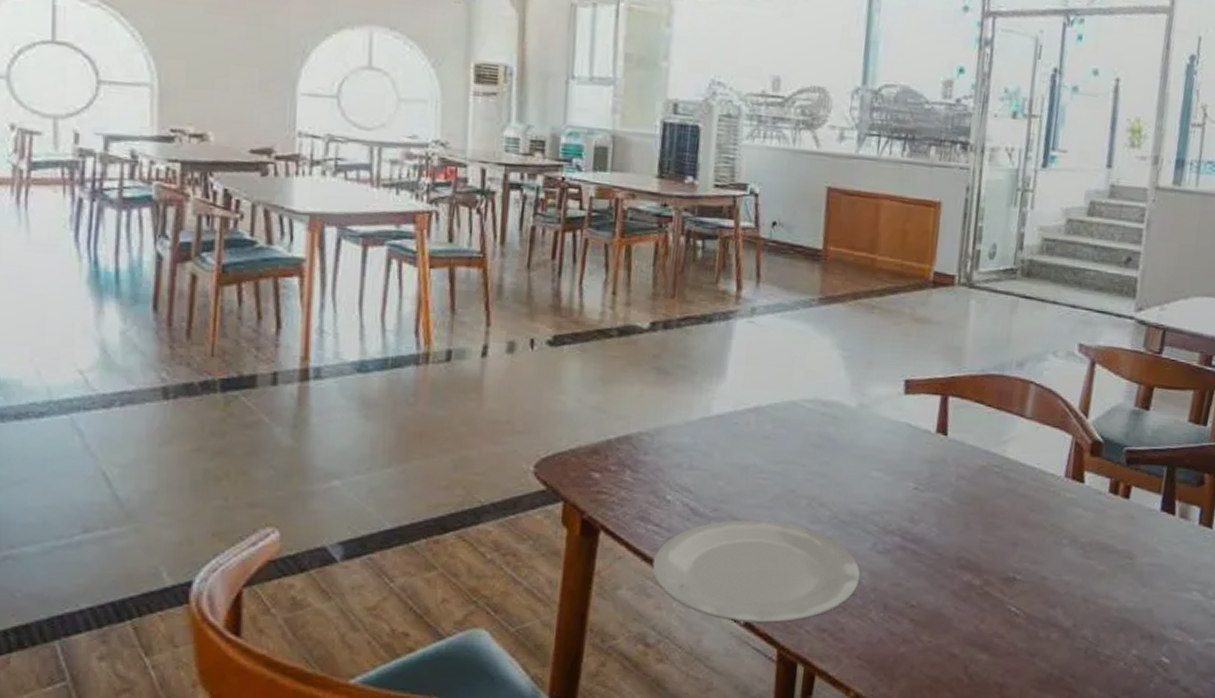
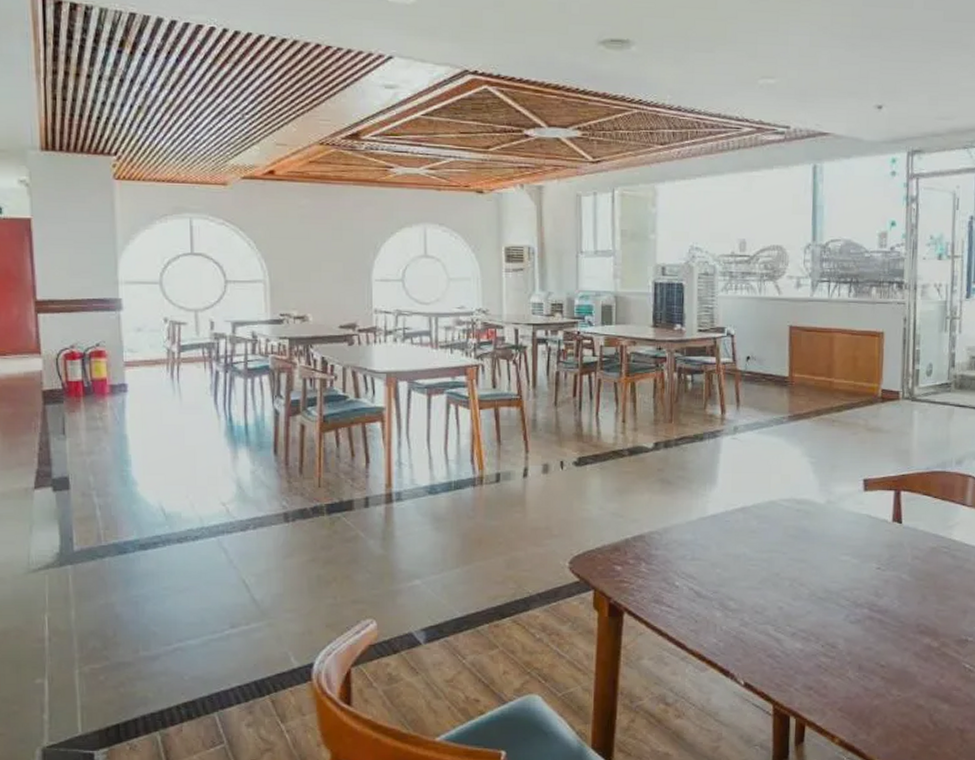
plate: present [652,519,860,623] -> none [667,599,837,683]

